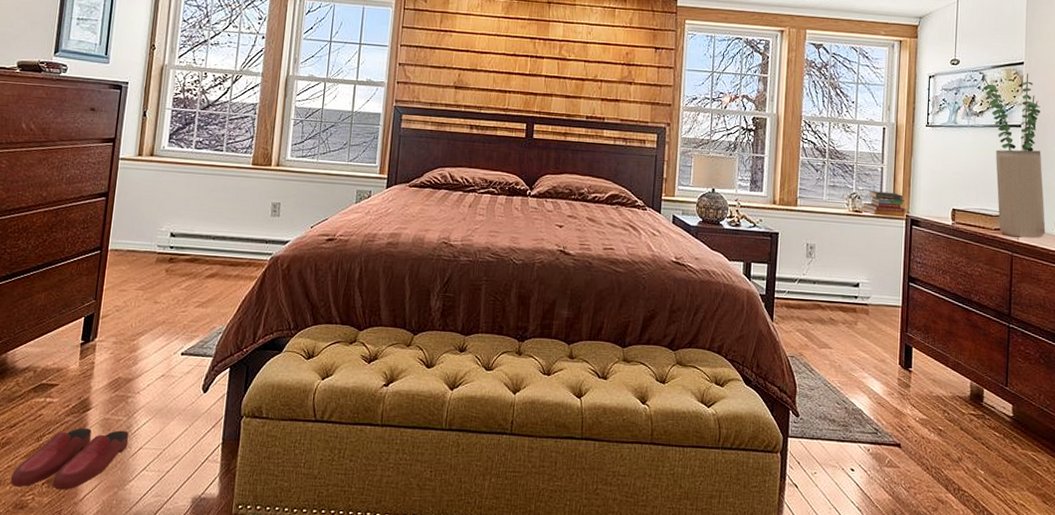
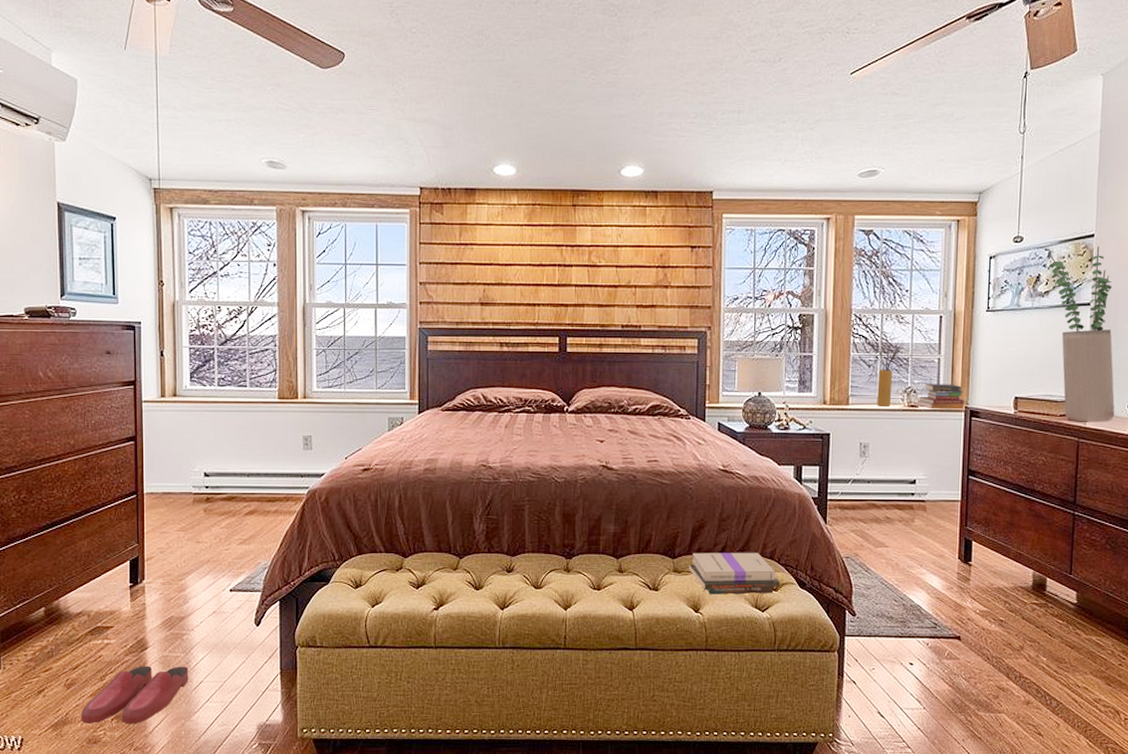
books: none [638,342,726,389] -> present [688,552,780,595]
vase: none [823,143,851,211] -> present [876,336,905,407]

